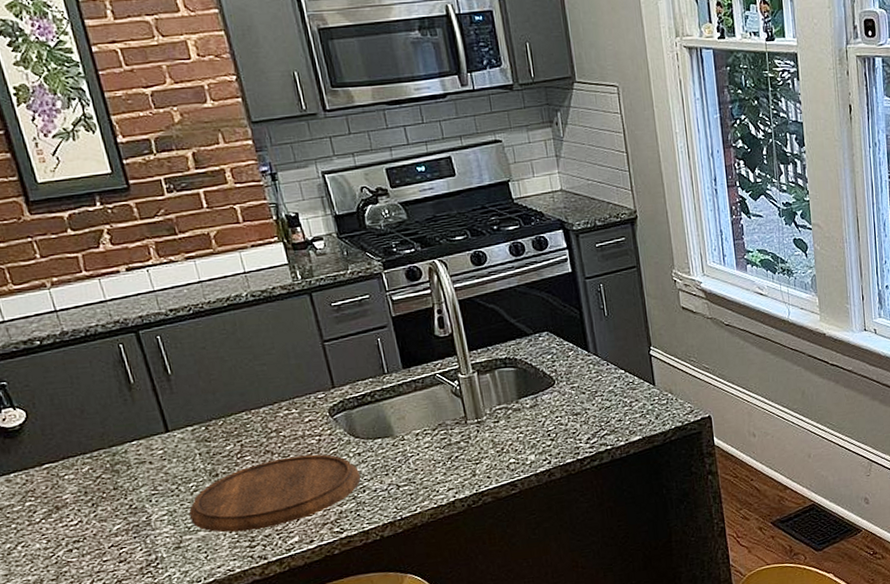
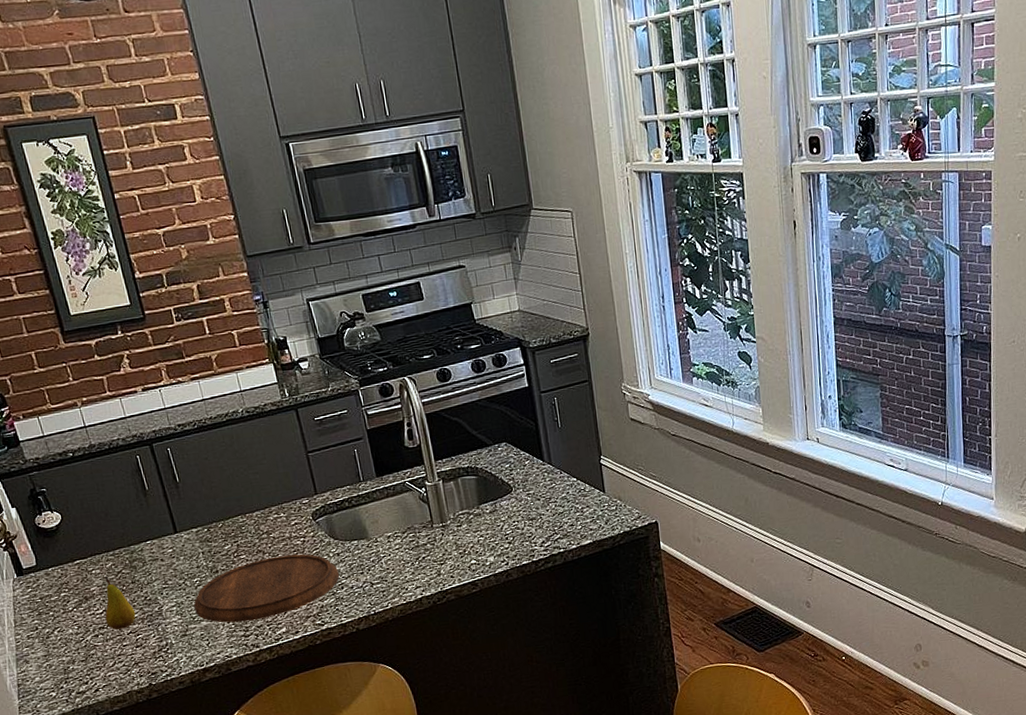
fruit: none [80,481,119,543] -> present [105,576,136,630]

